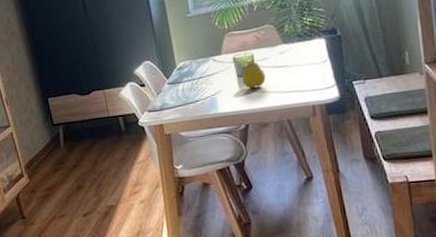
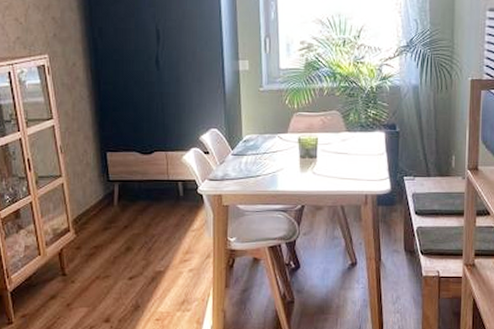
fruit: present [242,59,266,89] -> none [304,142,326,171]

